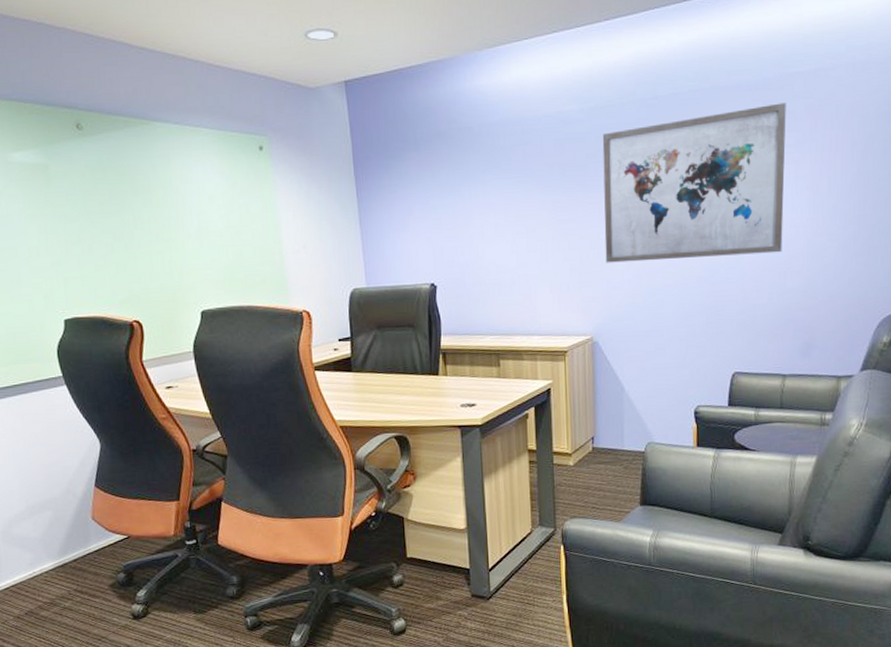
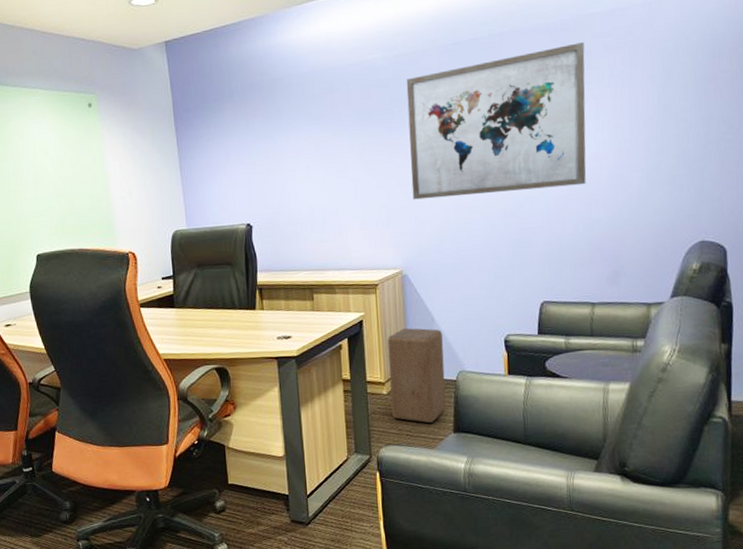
stool: none [575,397,634,496] -> present [387,328,446,424]

